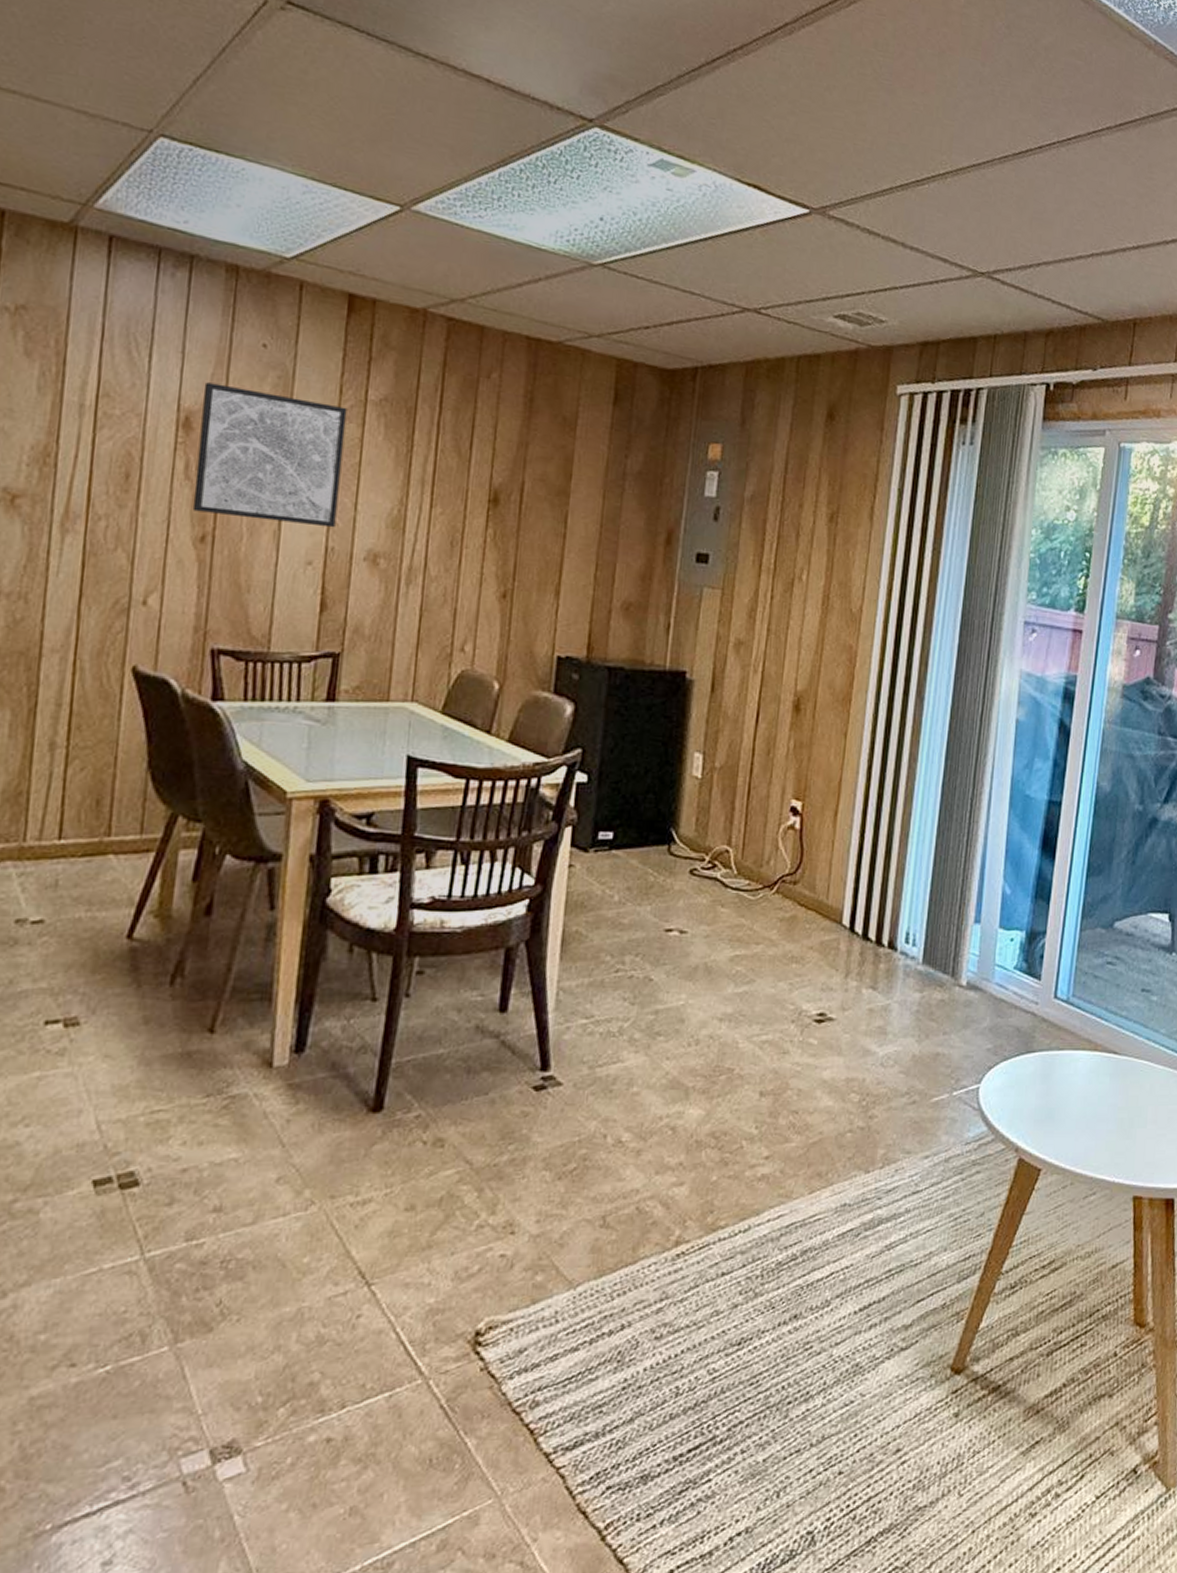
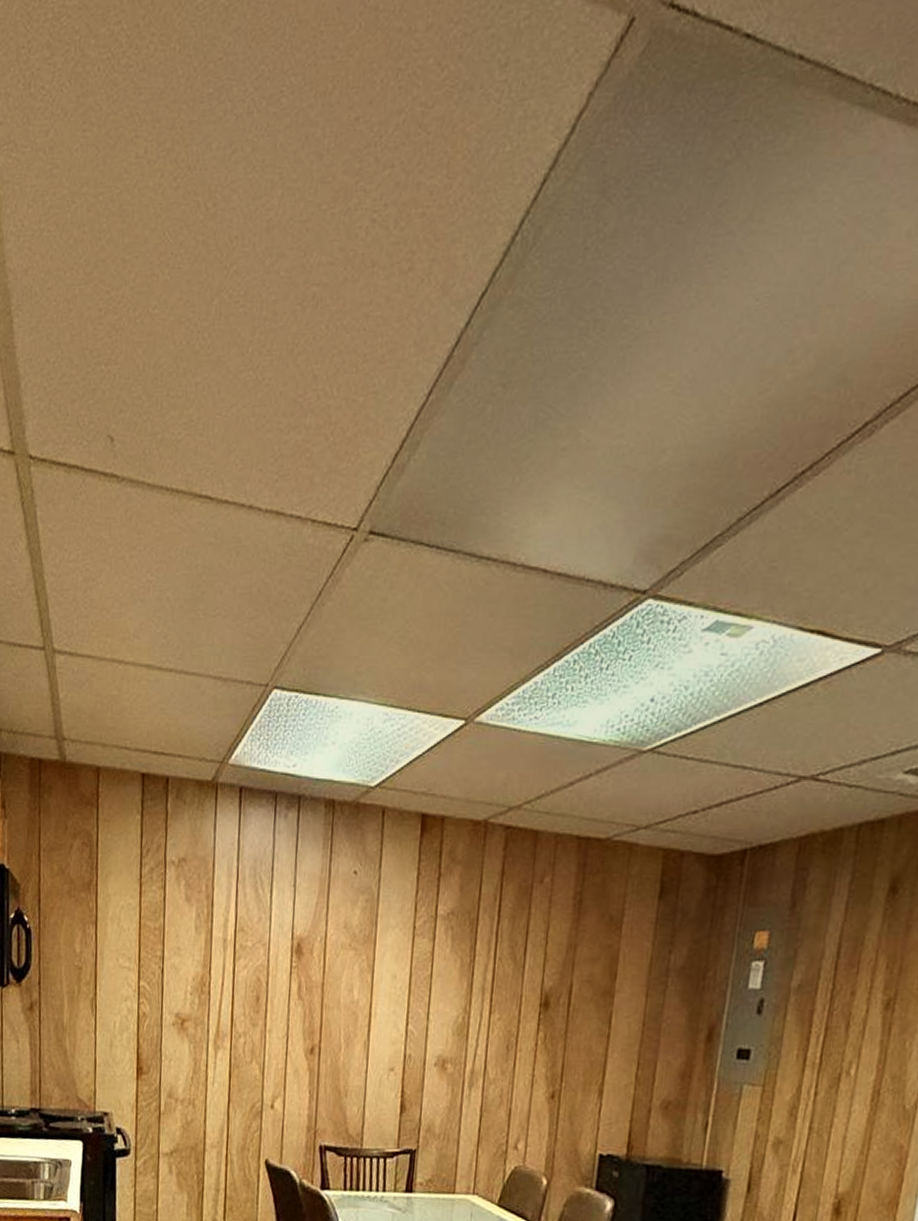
wall art: present [192,382,347,528] -> none [304,911,421,1037]

